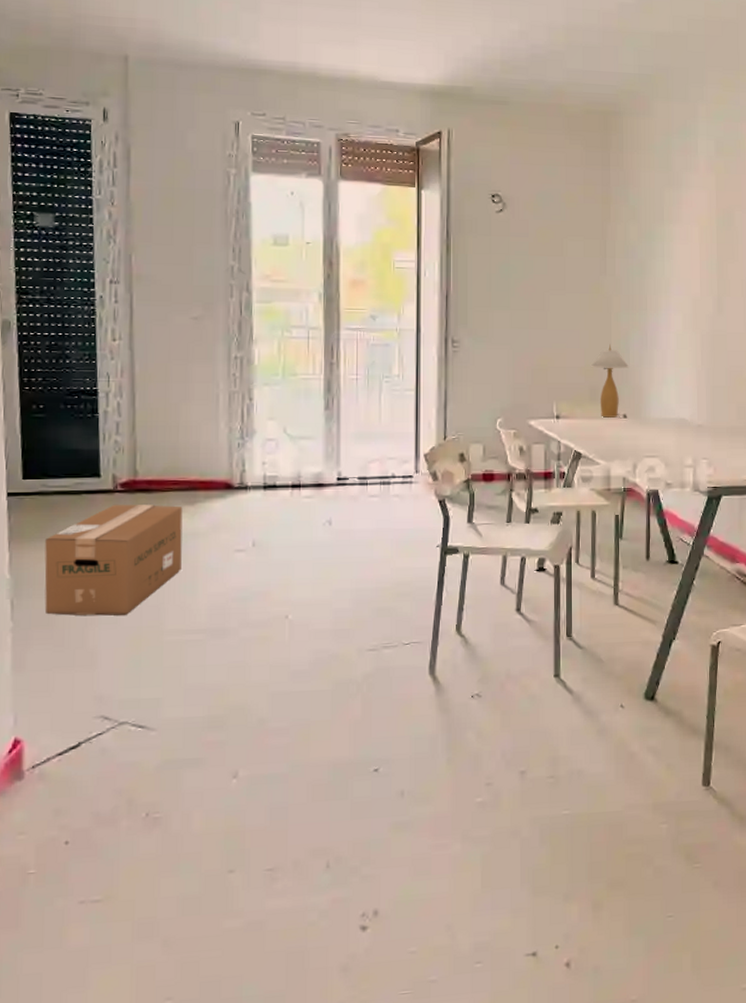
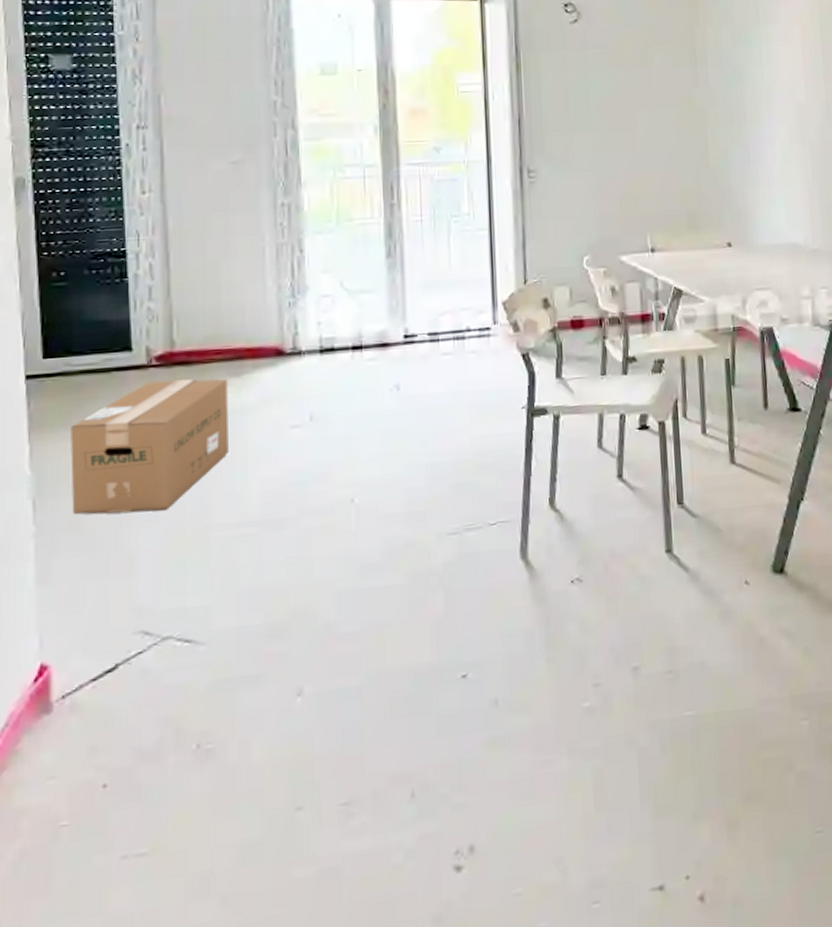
table lamp: present [590,344,630,418] -> none [686,164,732,248]

